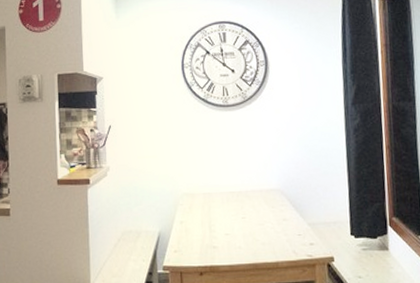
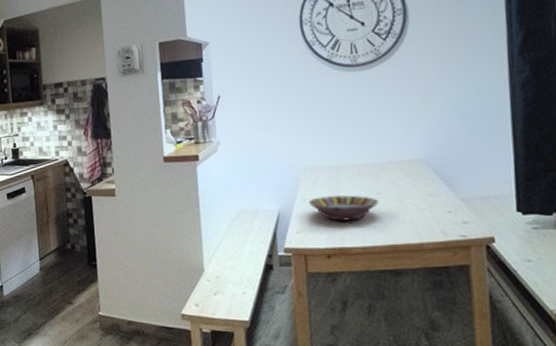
serving bowl: none [185,219,244,242] -> present [308,195,379,221]

